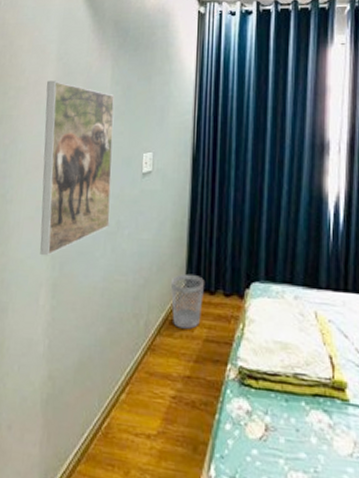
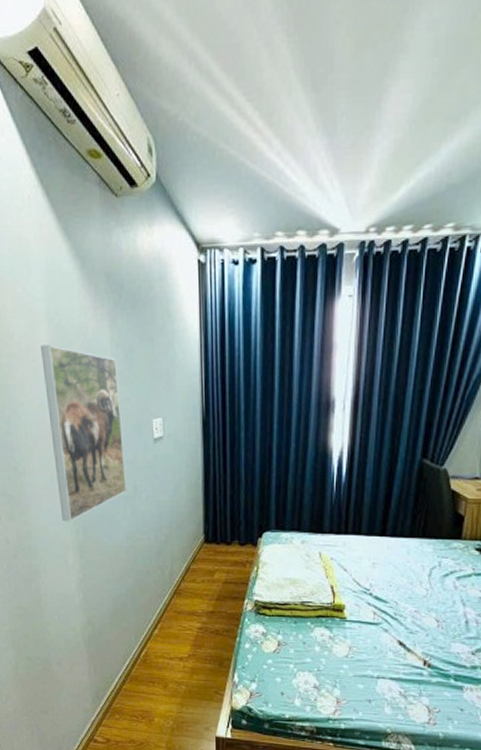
wastebasket: present [170,274,204,329] -> none [190,530,221,574]

